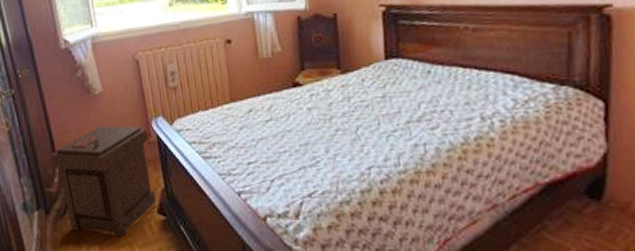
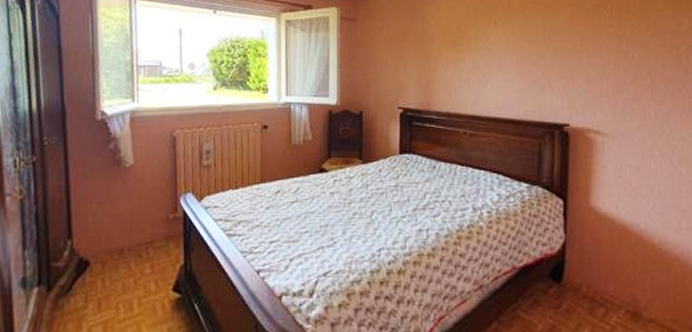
nightstand: present [50,125,157,238] -> none [64,198,175,317]

